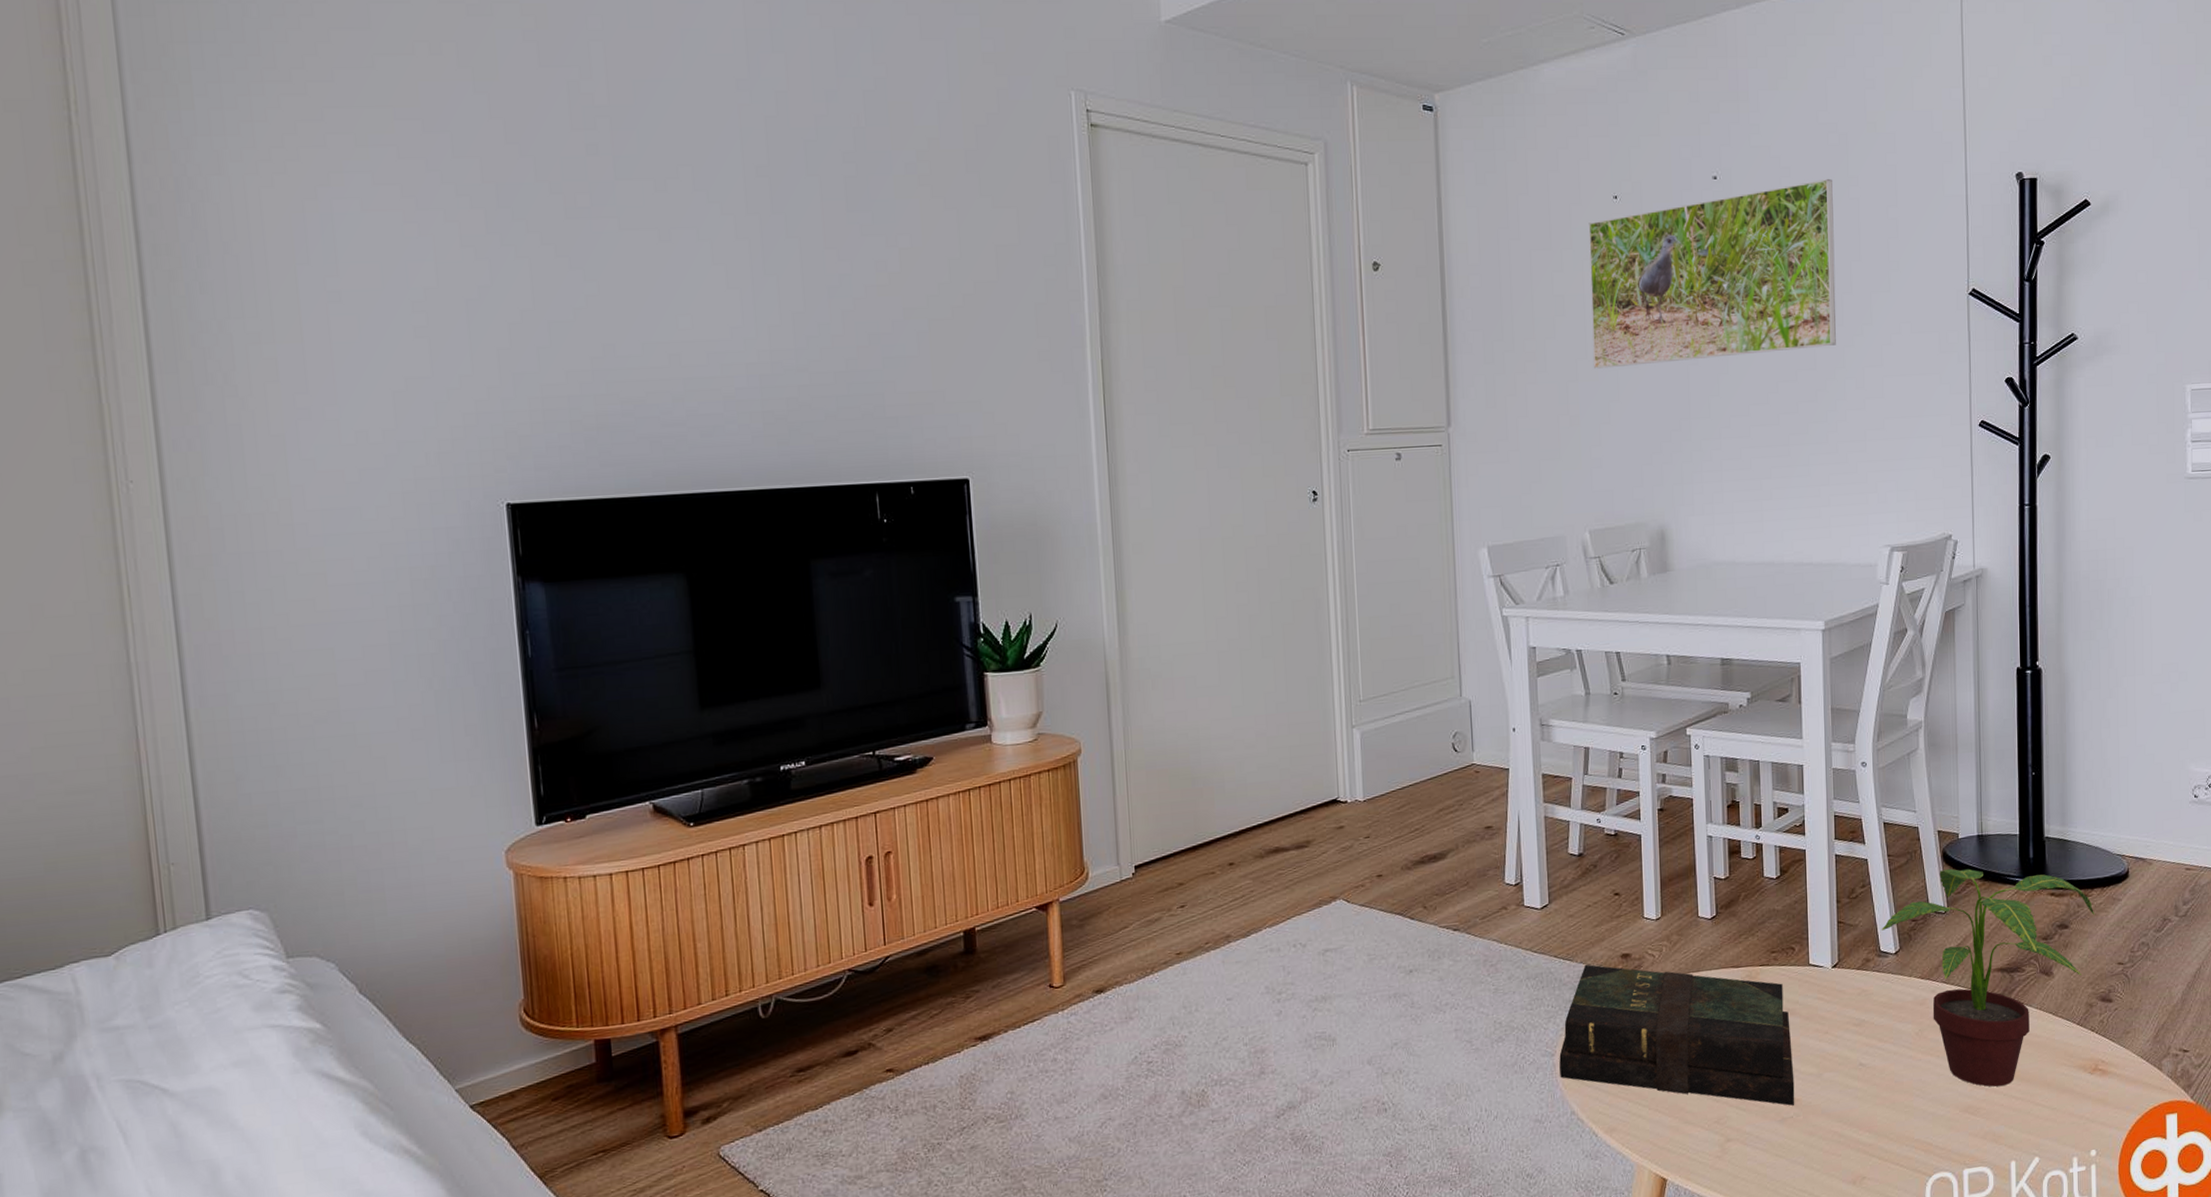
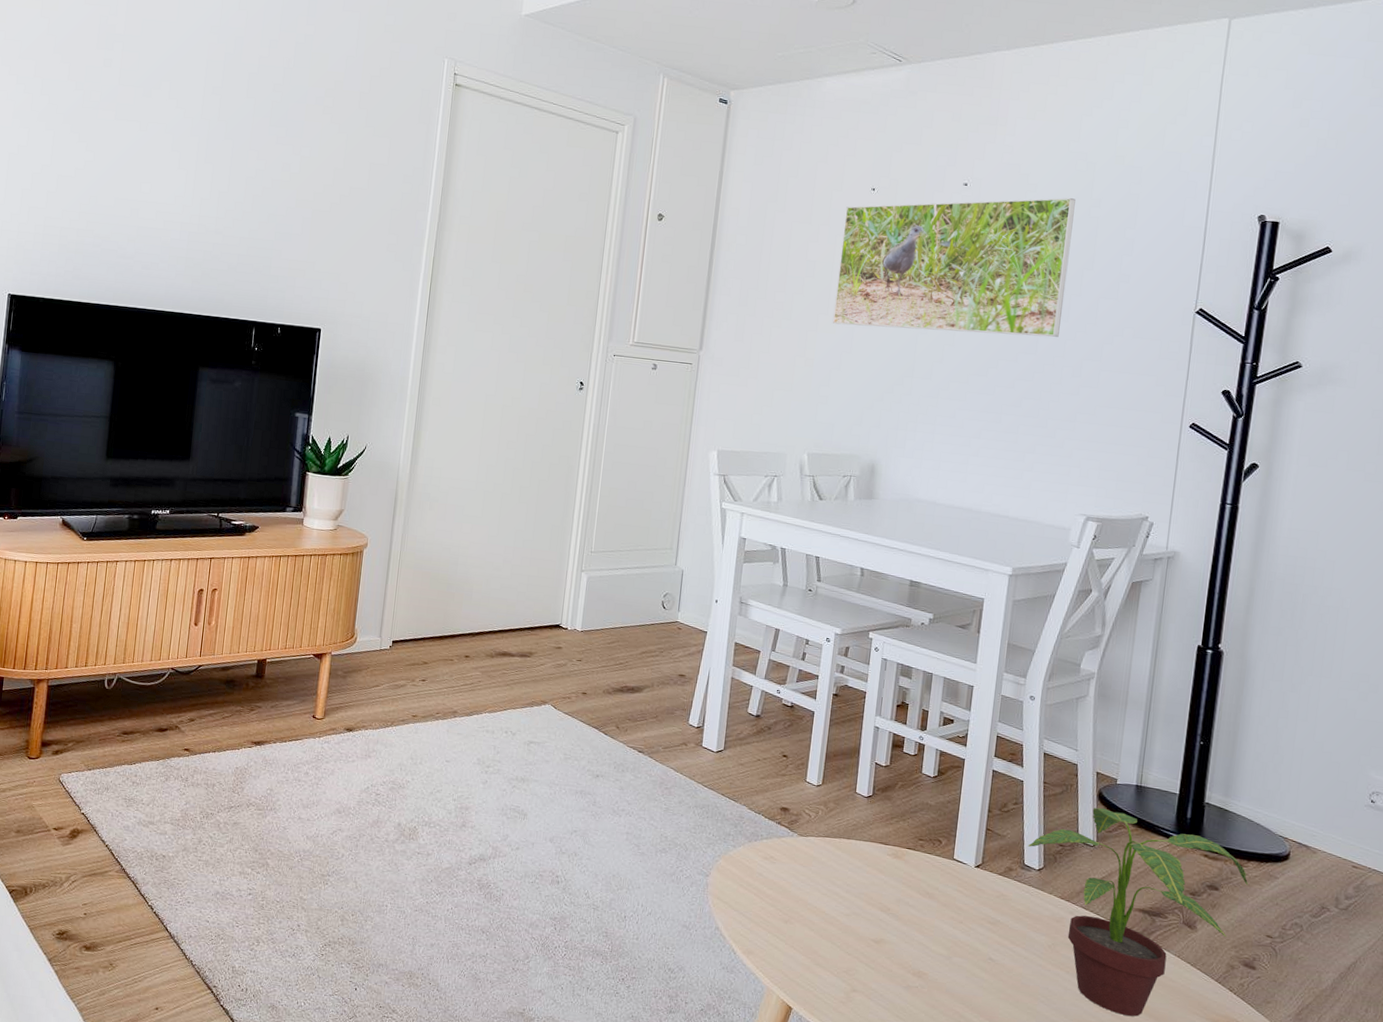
book: present [1559,964,1795,1106] -> none [711,807,928,977]

